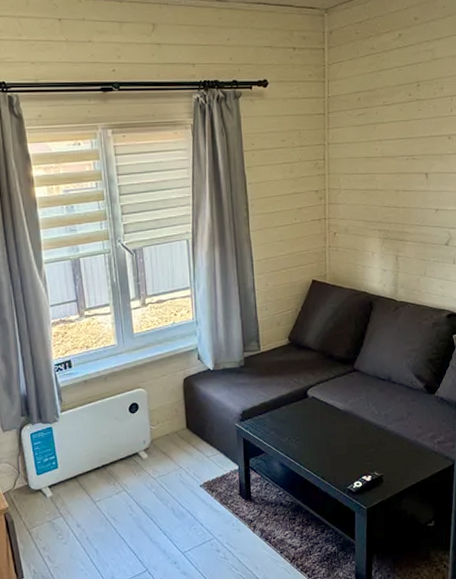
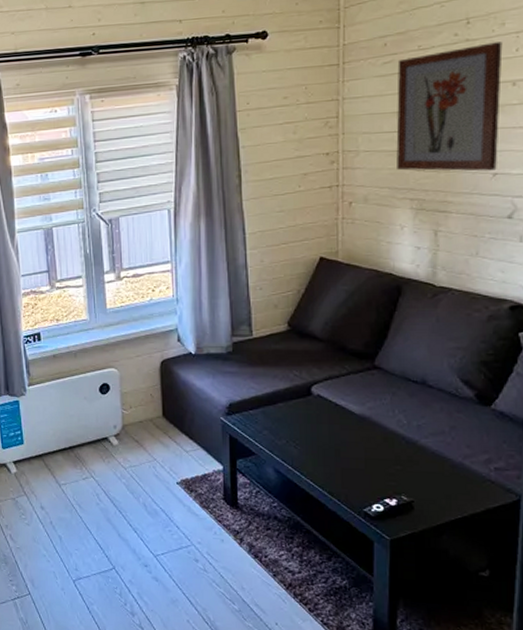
wall art: none [368,103,442,208] -> present [396,41,503,172]

